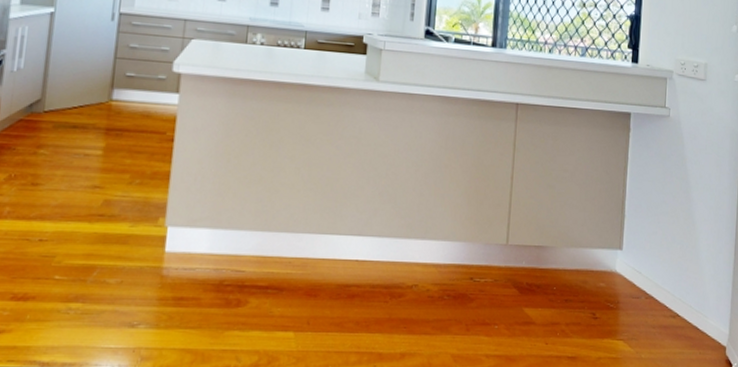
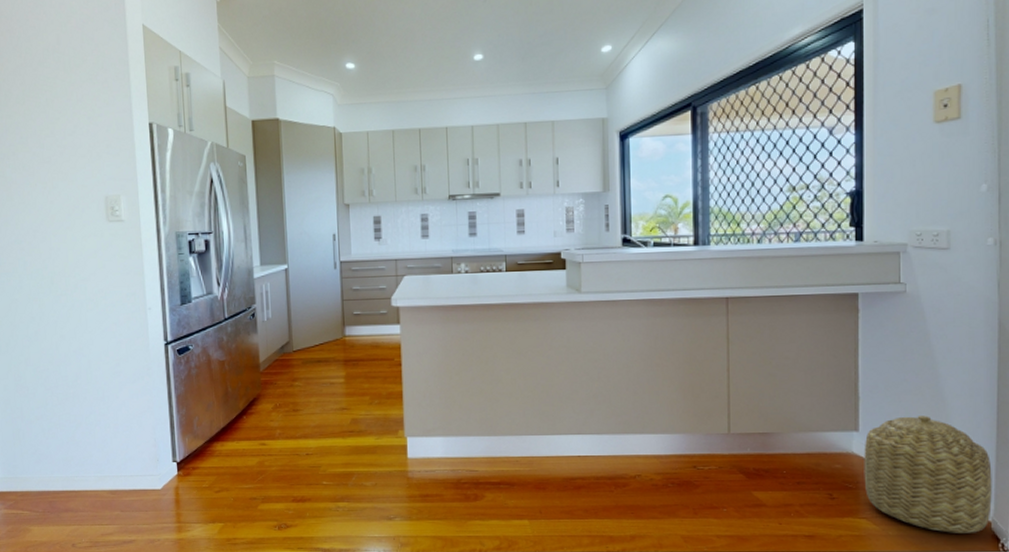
basket: none [624,237,729,358] -> present [864,416,992,533]

